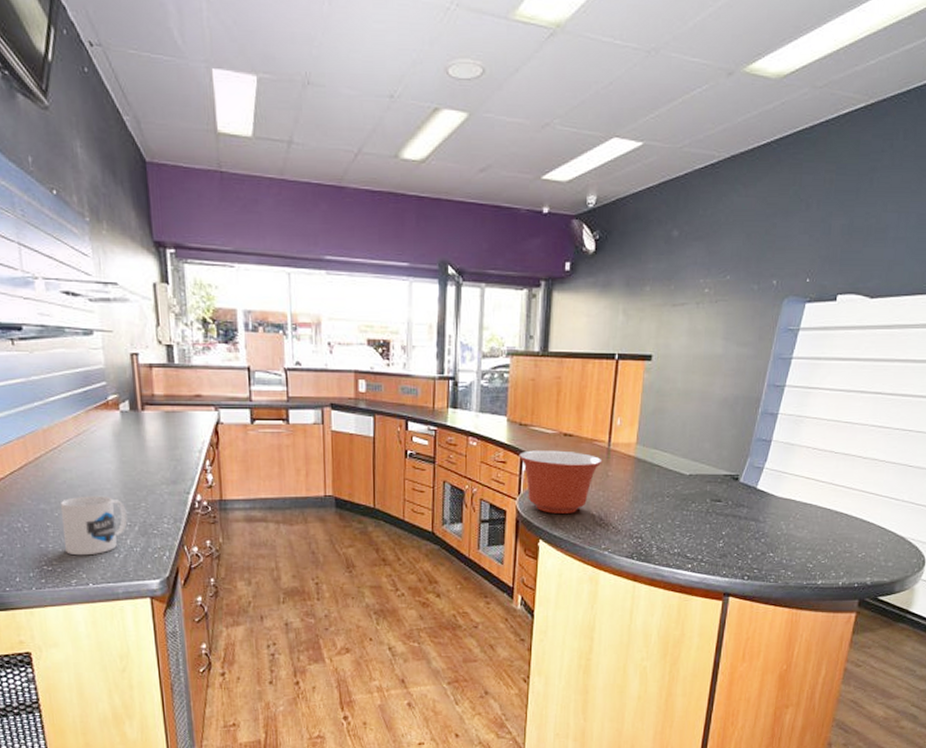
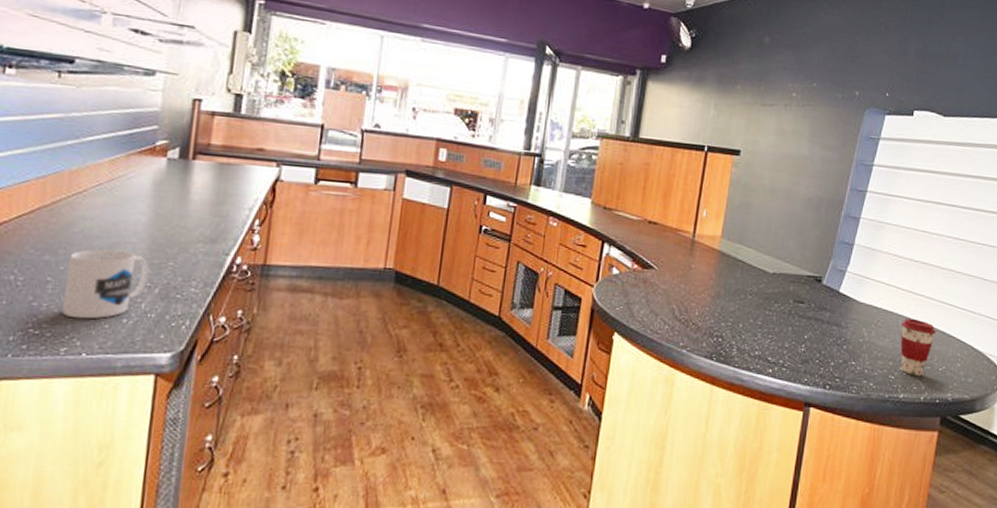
mixing bowl: present [519,450,602,513] -> none [600,236,686,306]
coffee cup: none [819,509,856,564] -> present [900,318,936,377]

